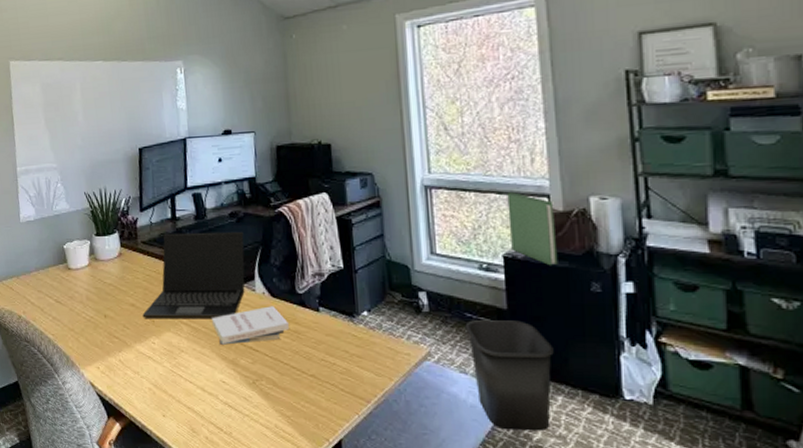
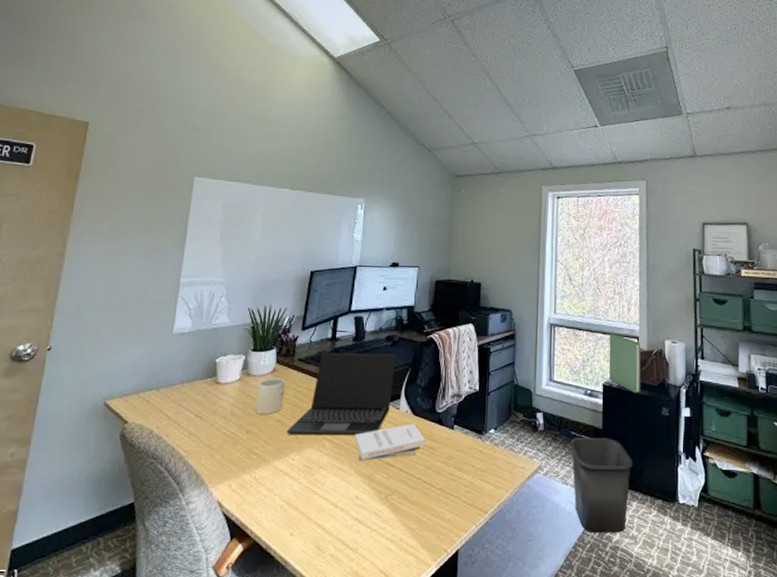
mug: none [107,262,135,299] -> present [255,378,285,414]

